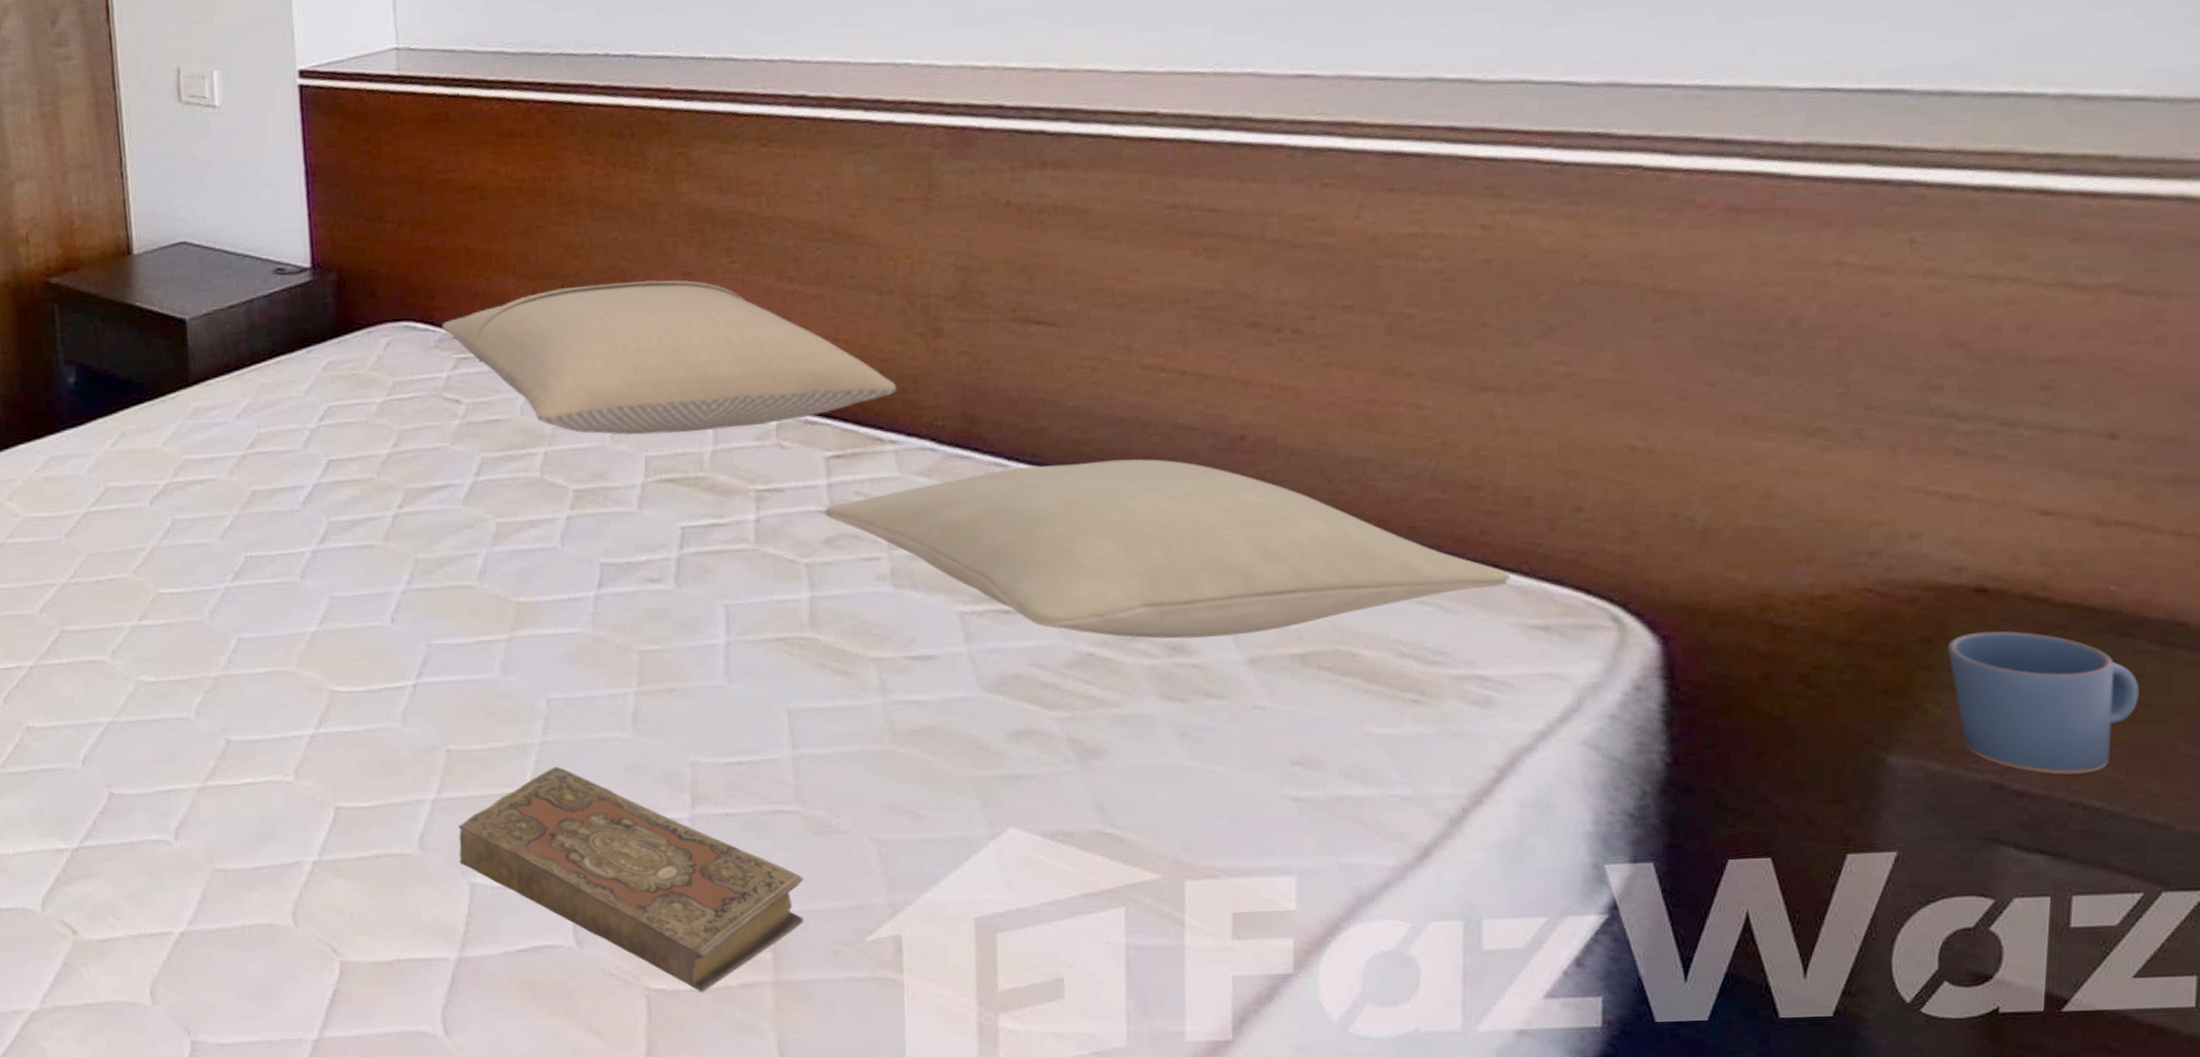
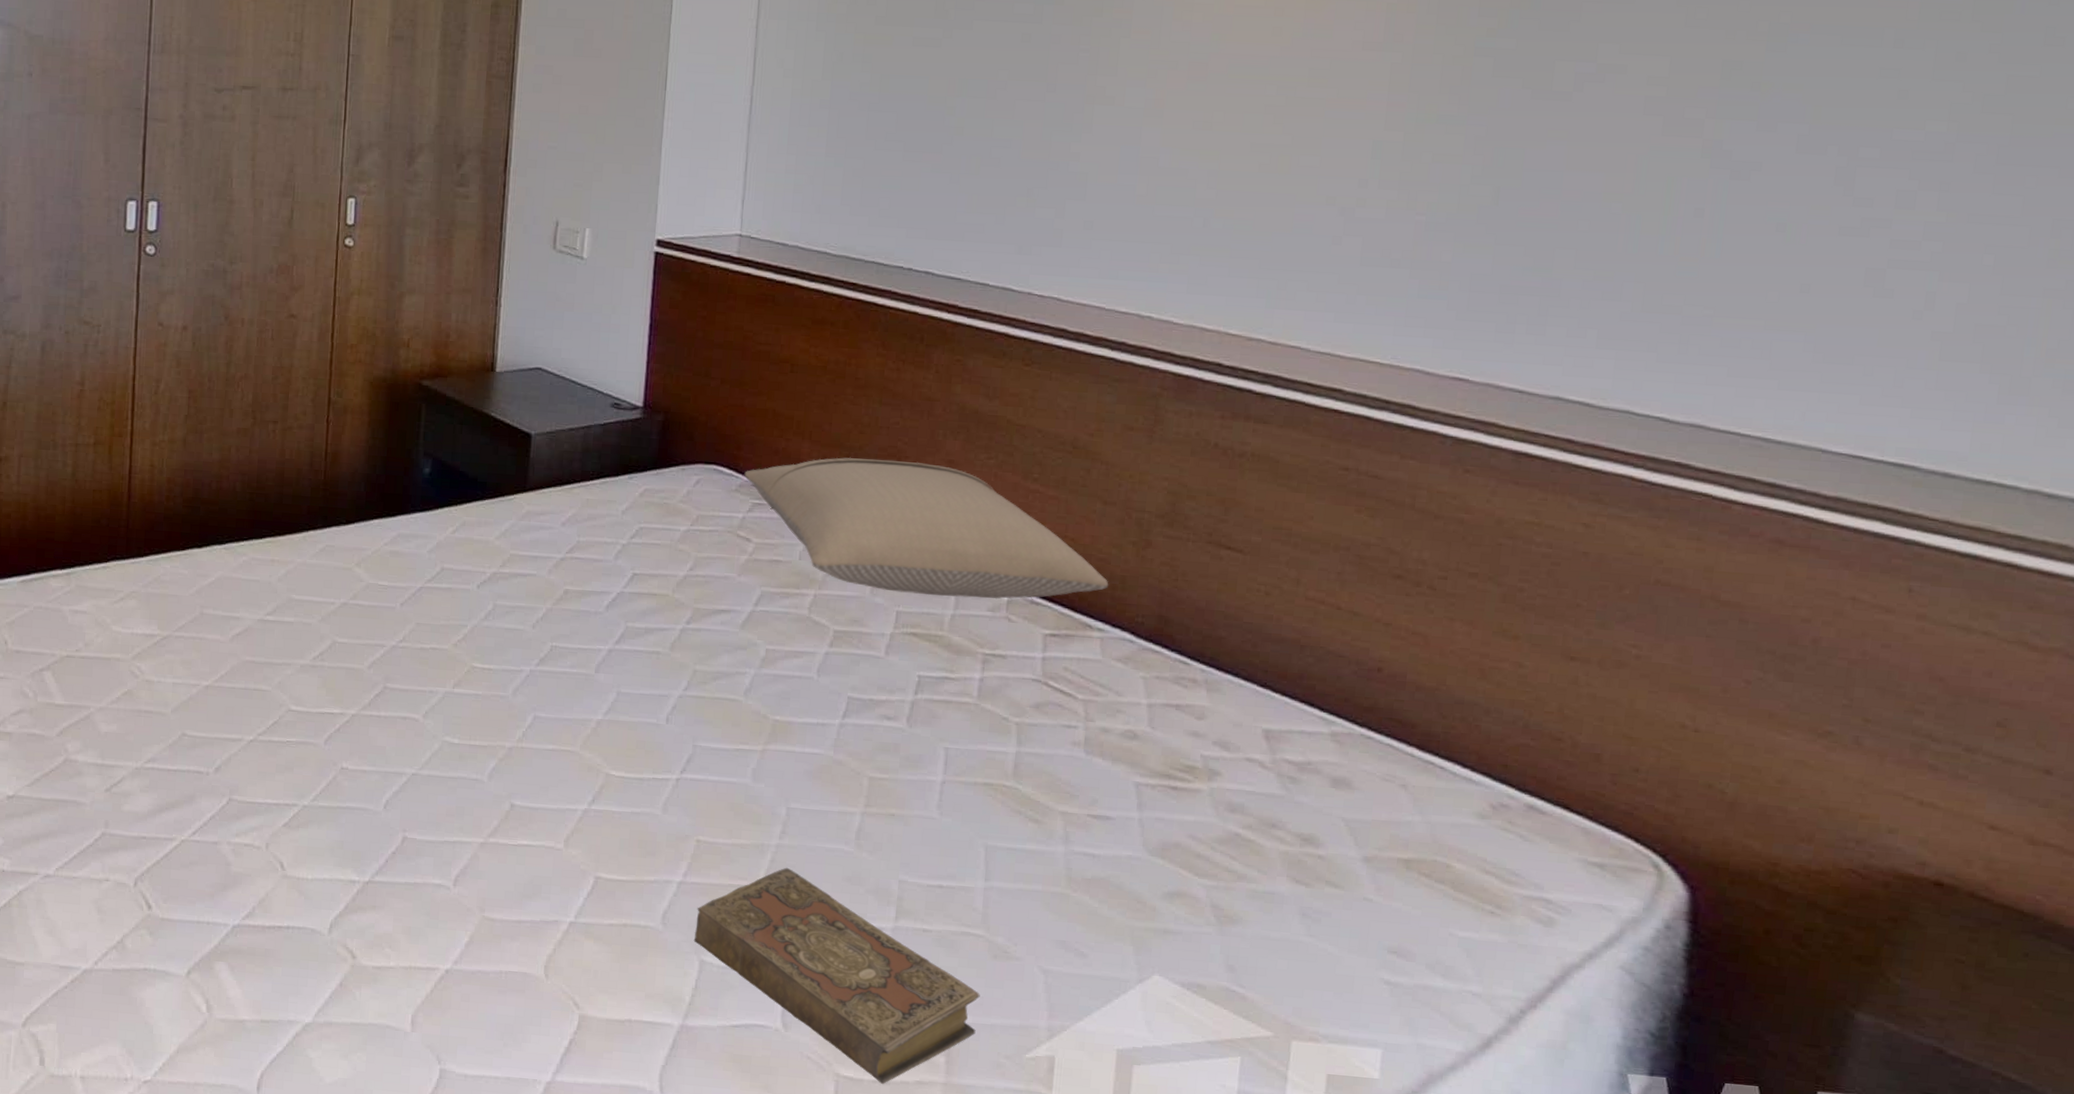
pillow: present [824,459,1510,639] -> none [1036,667,1578,836]
mug: present [1948,631,2139,775] -> none [1909,918,2052,1049]

